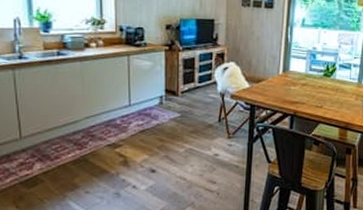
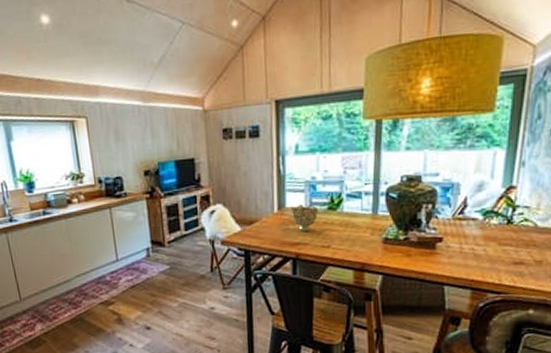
decorative bowl: none [294,70,316,92] -> present [291,204,319,231]

